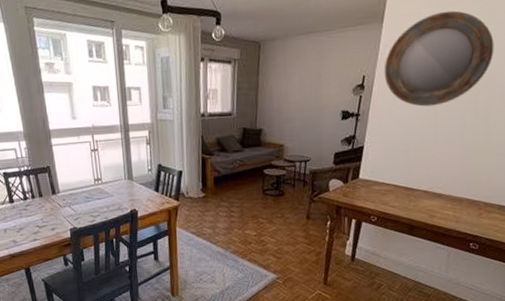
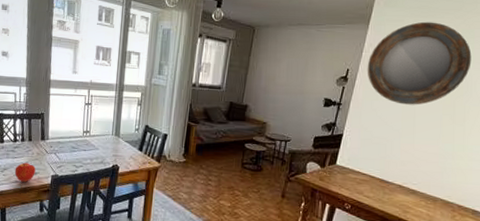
apple: none [31,219,53,239] -> present [14,162,36,182]

